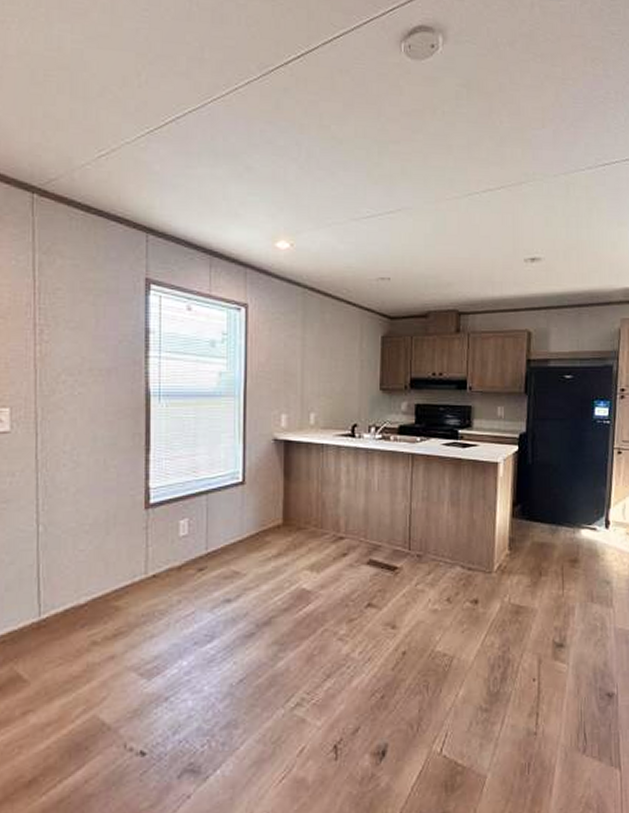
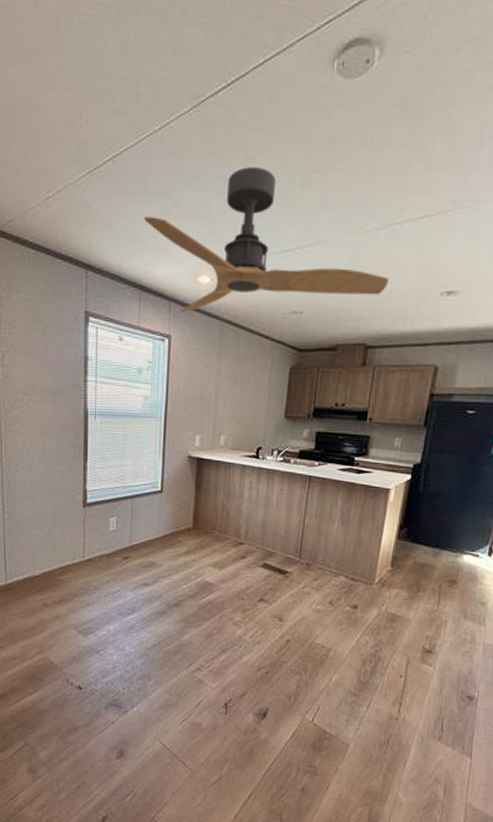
ceiling fan: none [212,134,474,279] -> present [143,167,390,312]

